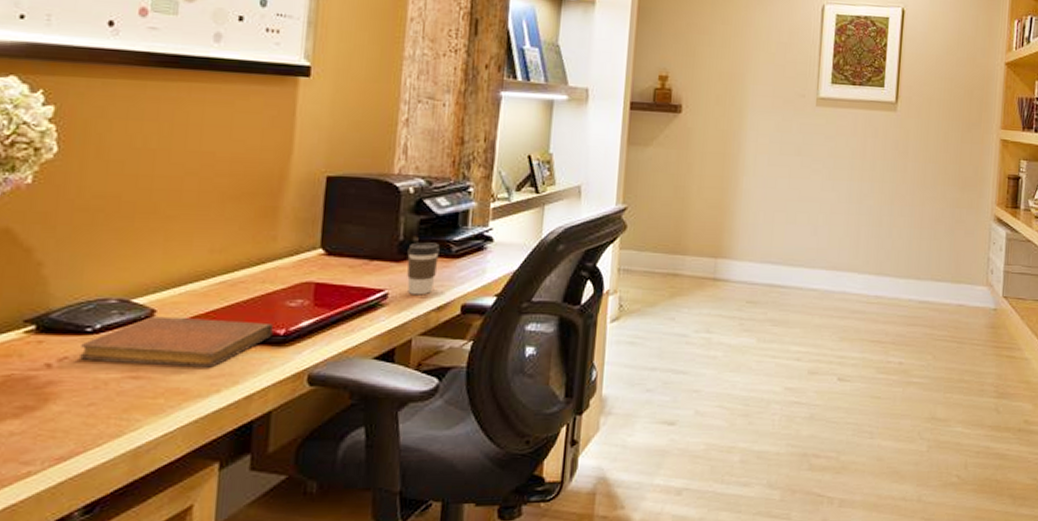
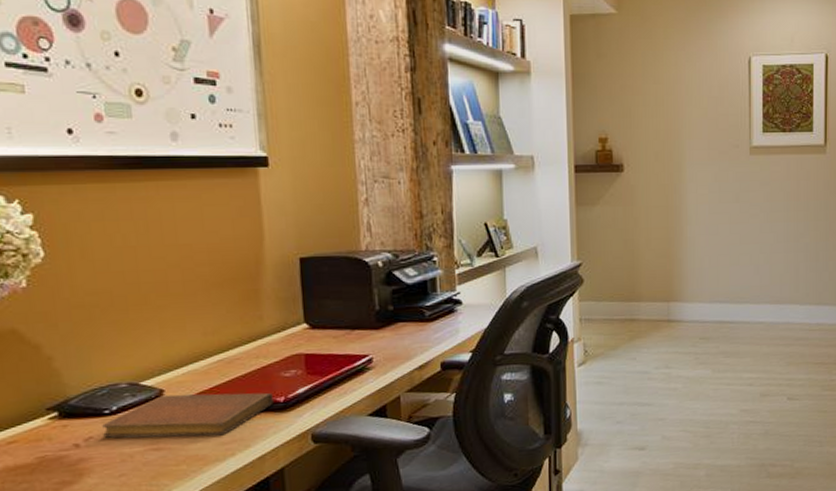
coffee cup: present [406,242,440,295] -> none [384,309,415,358]

